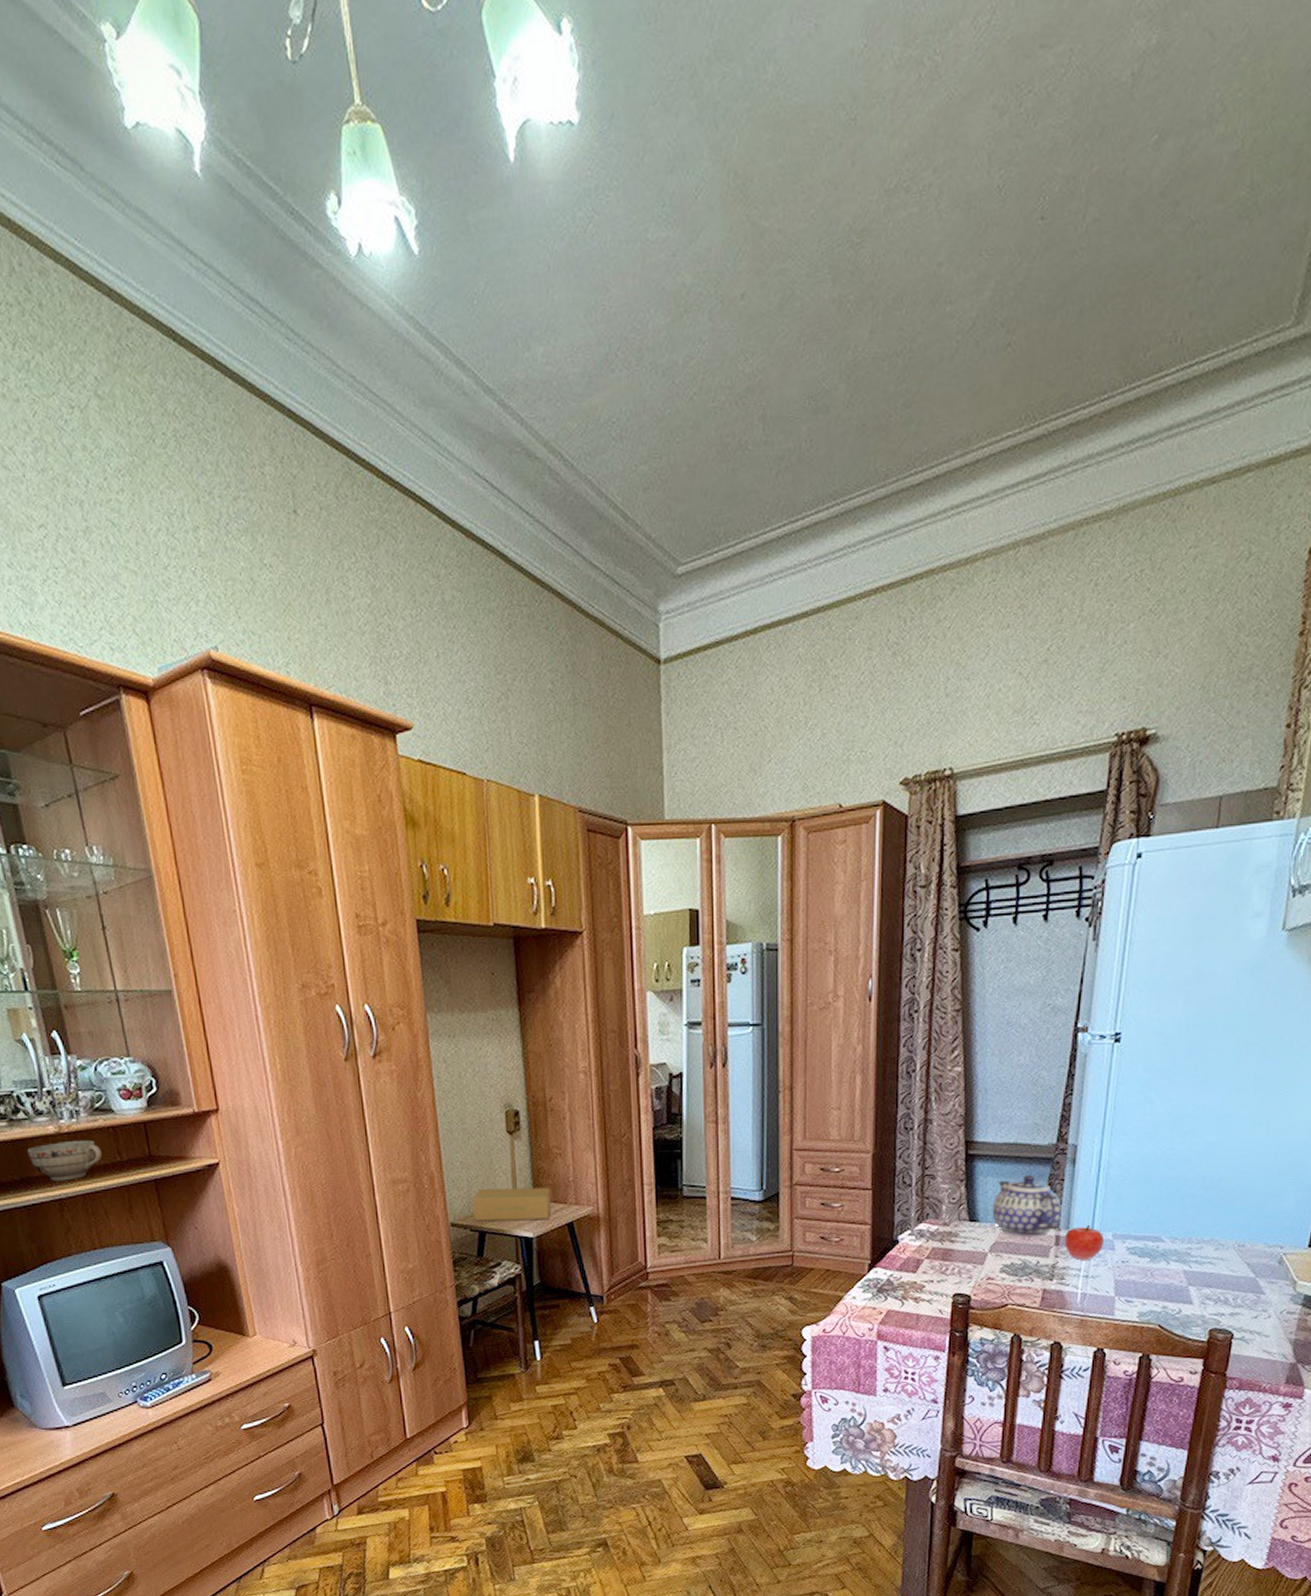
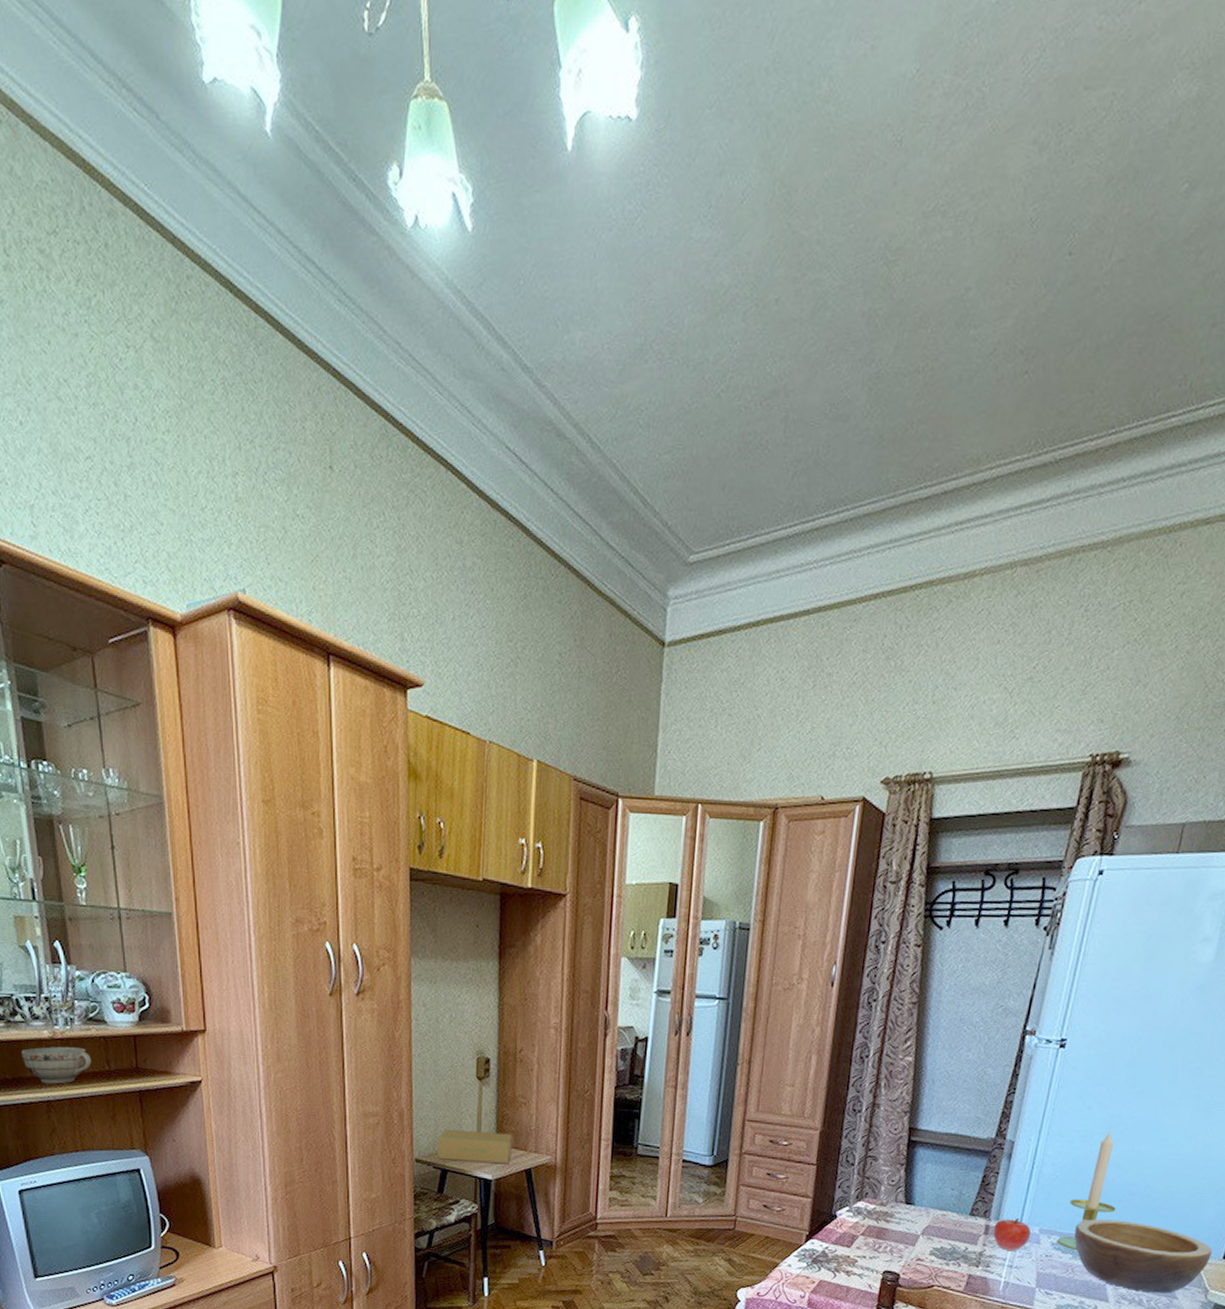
teapot: present [993,1175,1062,1238] -> none [928,1165,994,1225]
candle: none [1132,1125,1191,1254] -> present [1056,1131,1116,1251]
bowl: none [1150,1217,1296,1290] -> present [1074,1219,1212,1294]

